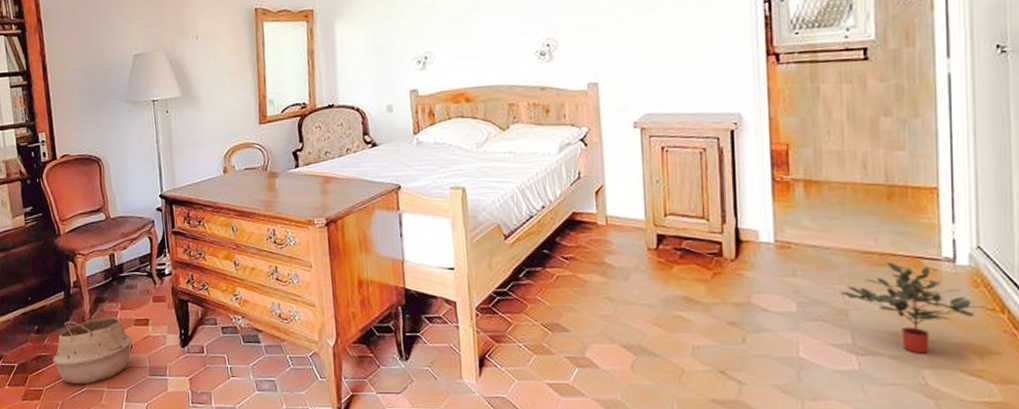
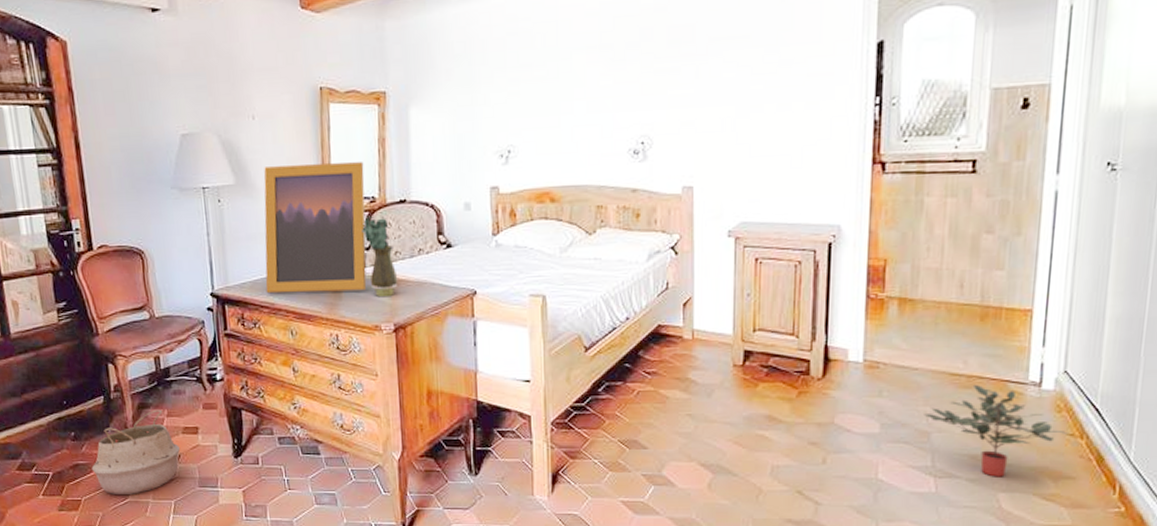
picture frame: none [206,72,300,194] -> present [264,162,367,294]
vase: none [294,119,329,194] -> present [362,214,398,298]

